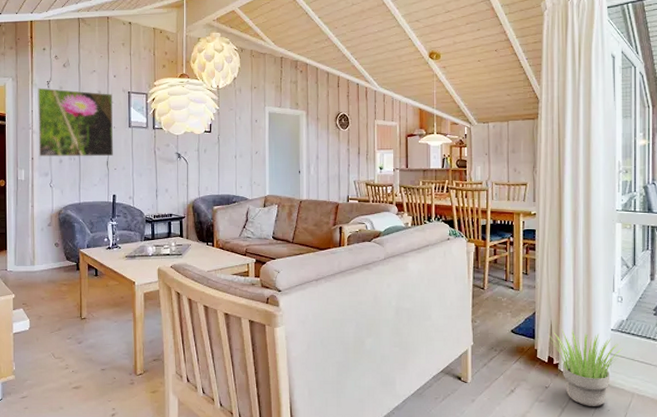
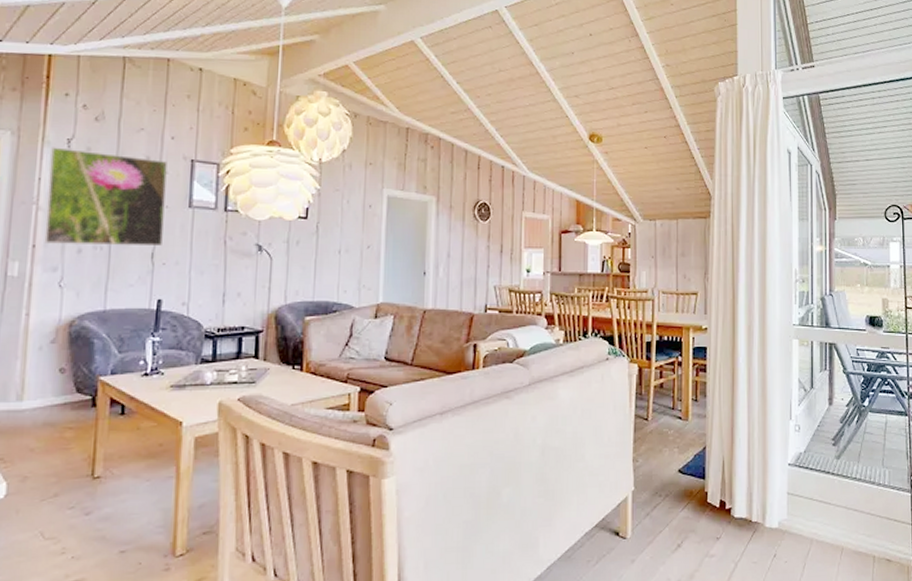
potted plant: present [548,329,623,406] -> none [720,465,801,559]

